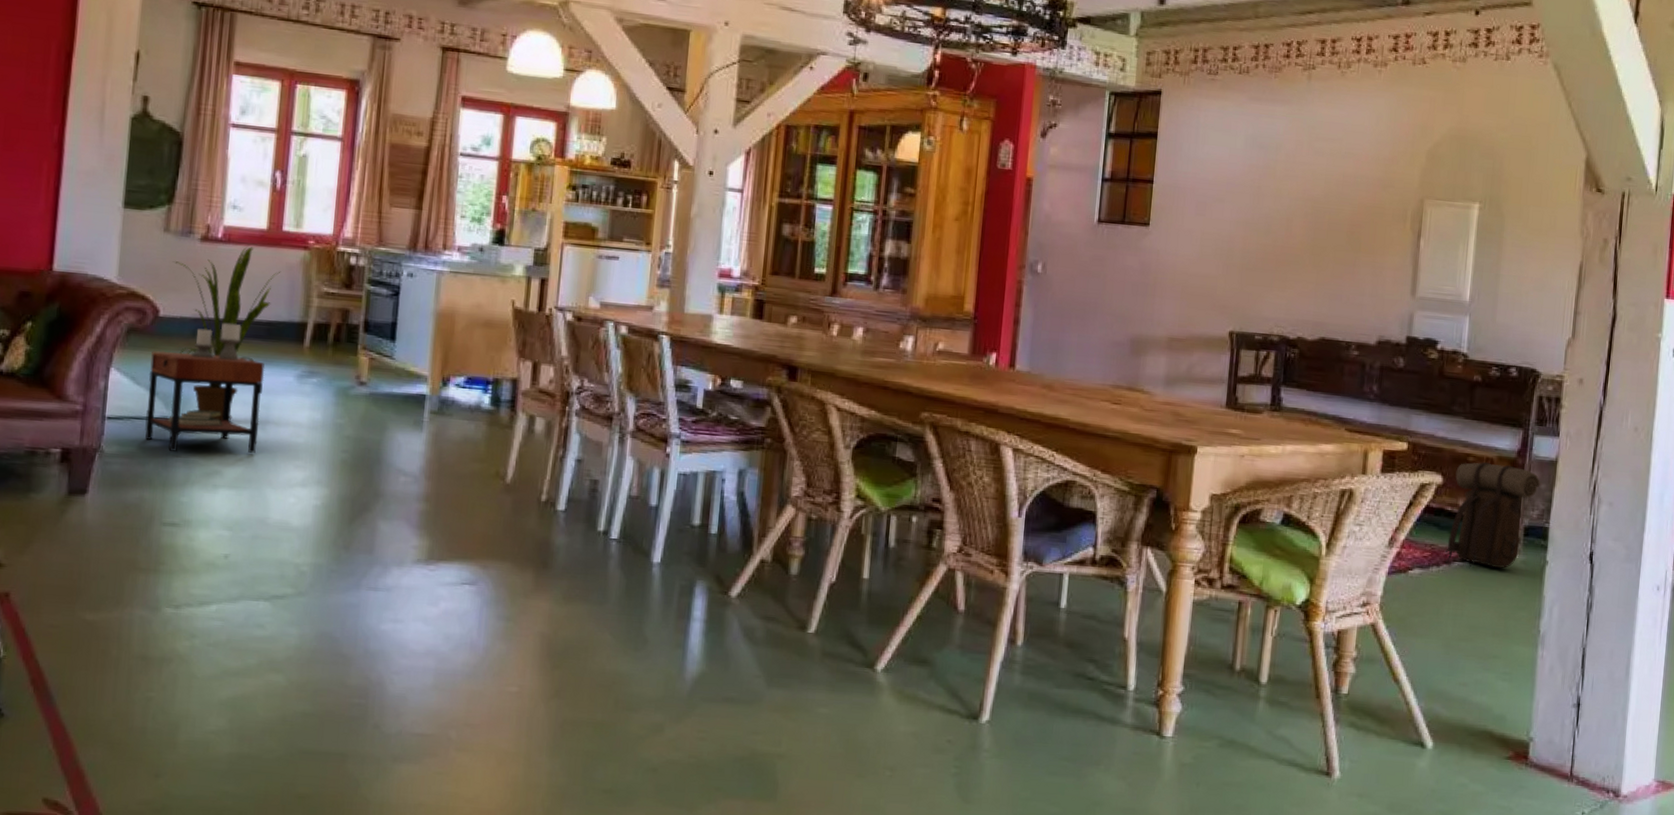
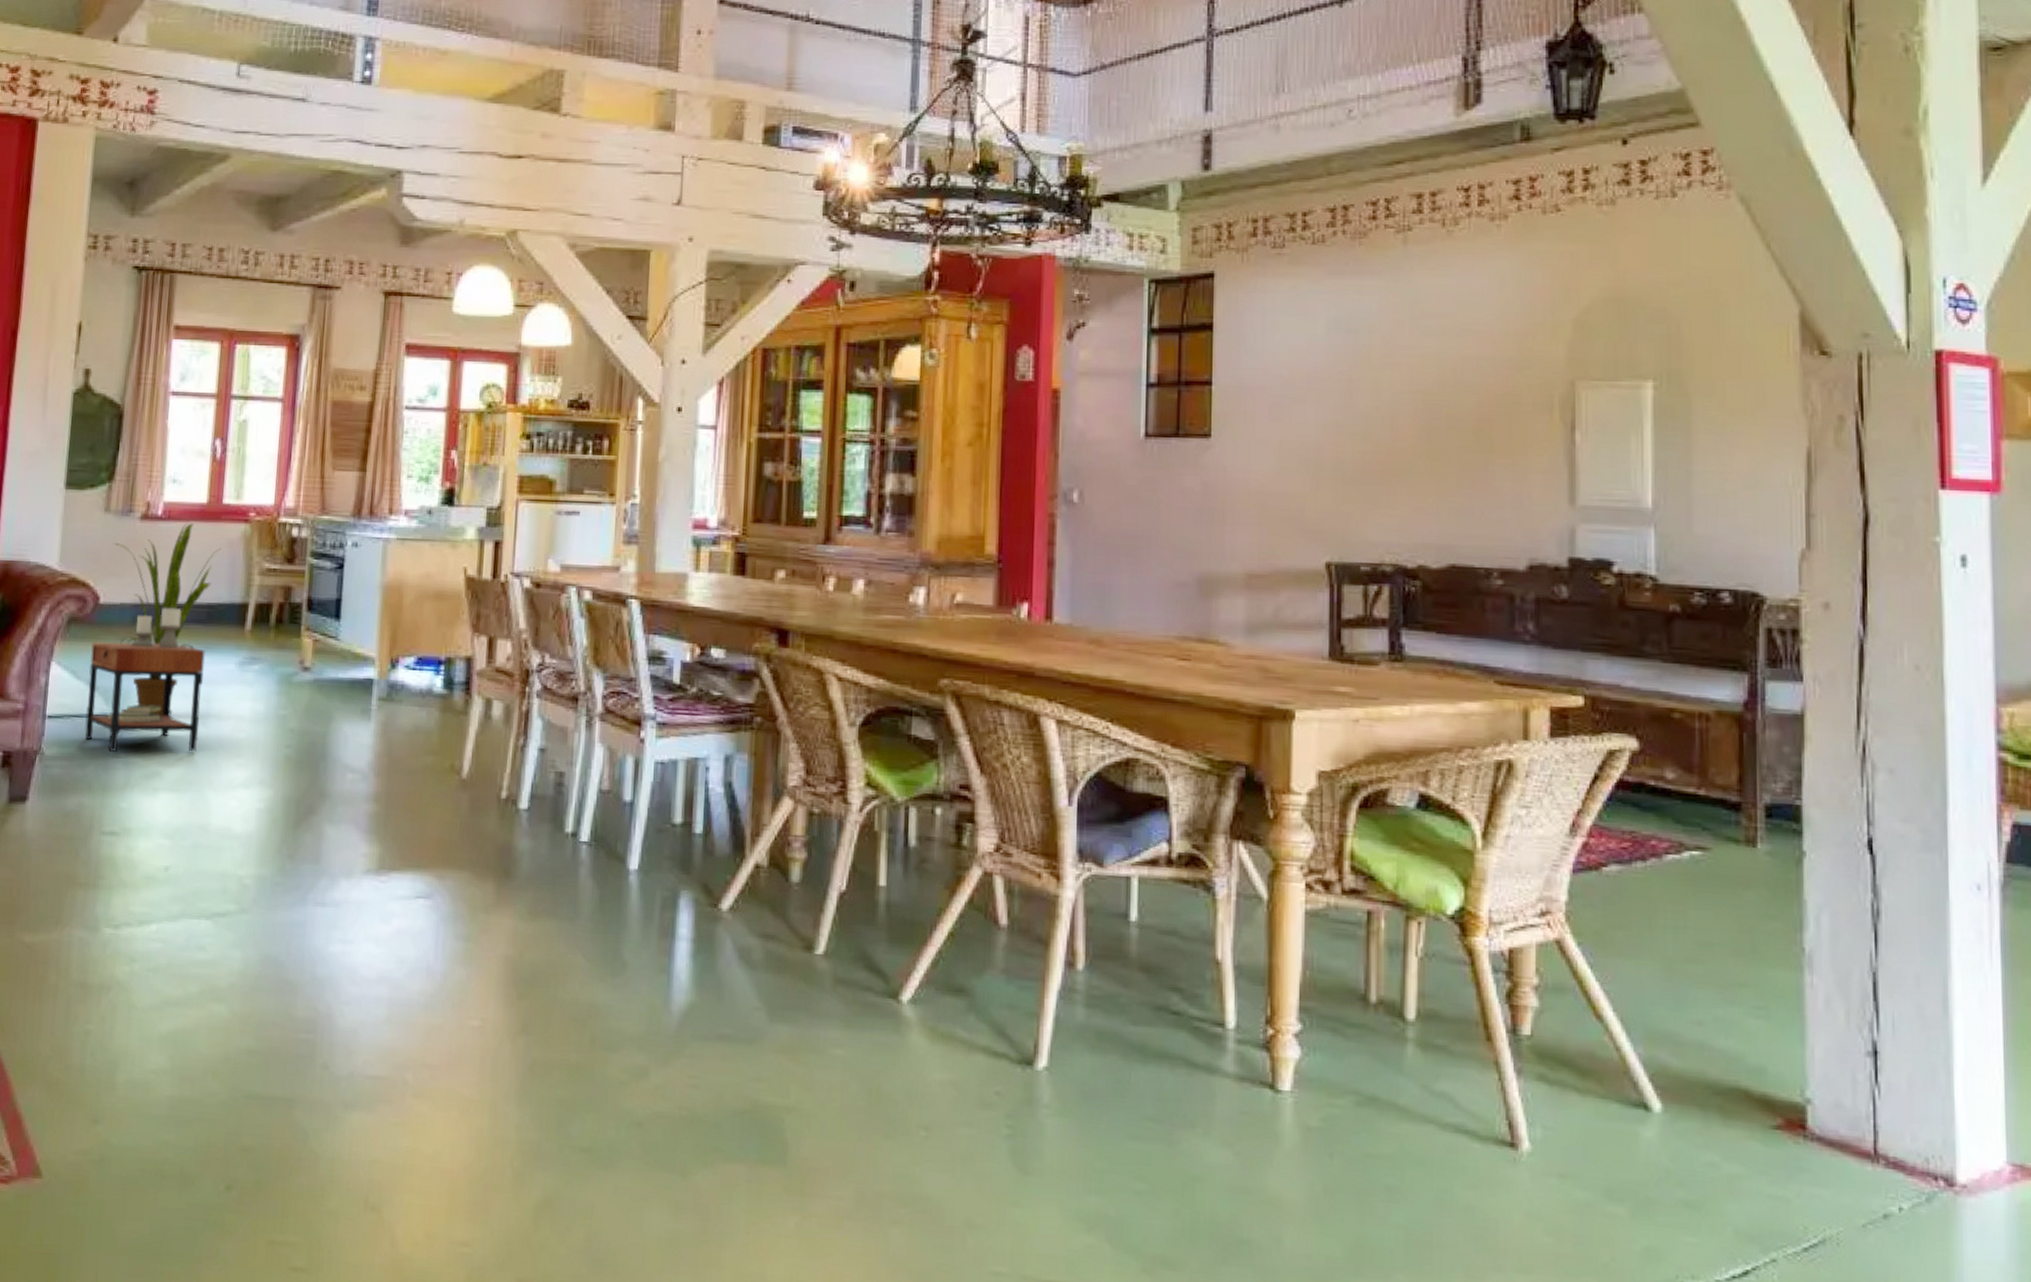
backpack: present [1444,462,1540,569] -> none [1651,719,1782,863]

